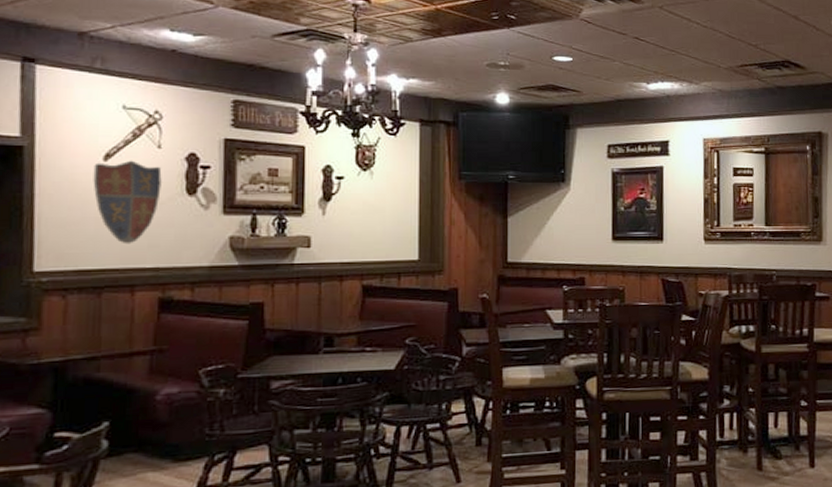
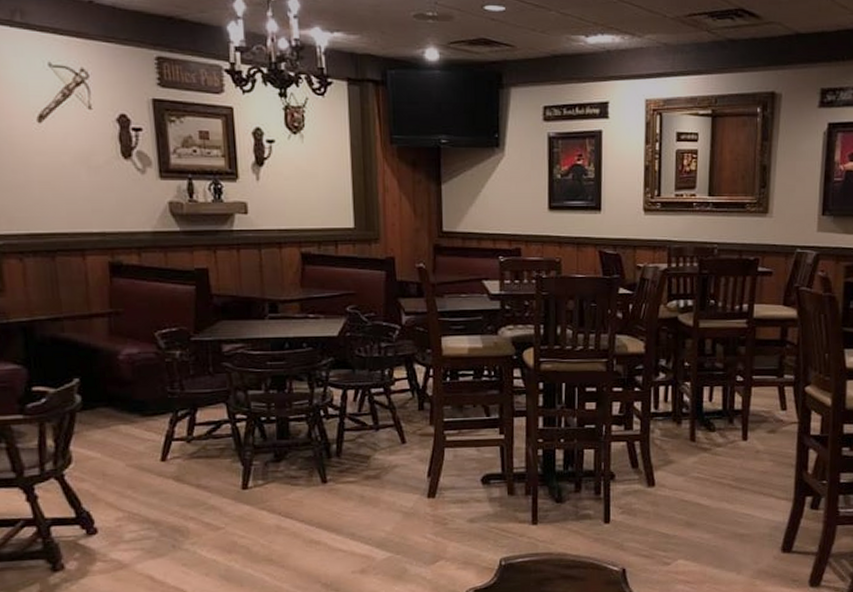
decorative shield: present [93,160,162,244] -> none [29,121,98,209]

